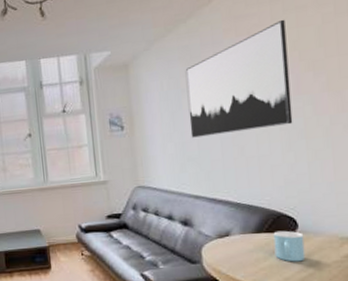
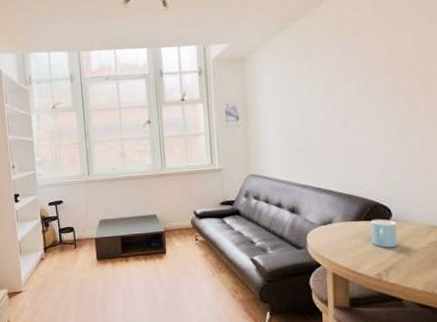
wall art: present [185,19,293,138] -> none [296,24,390,130]

